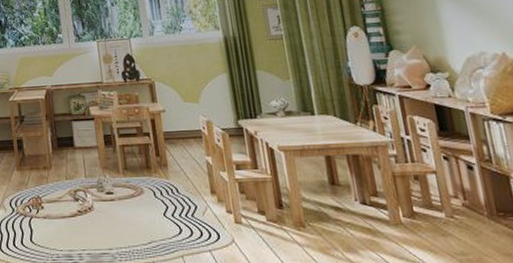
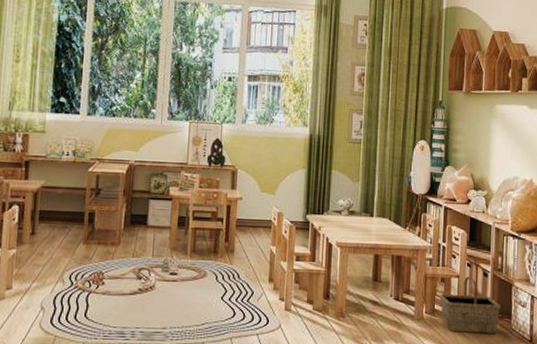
basket: none [417,172,503,237] -> present [440,277,500,334]

